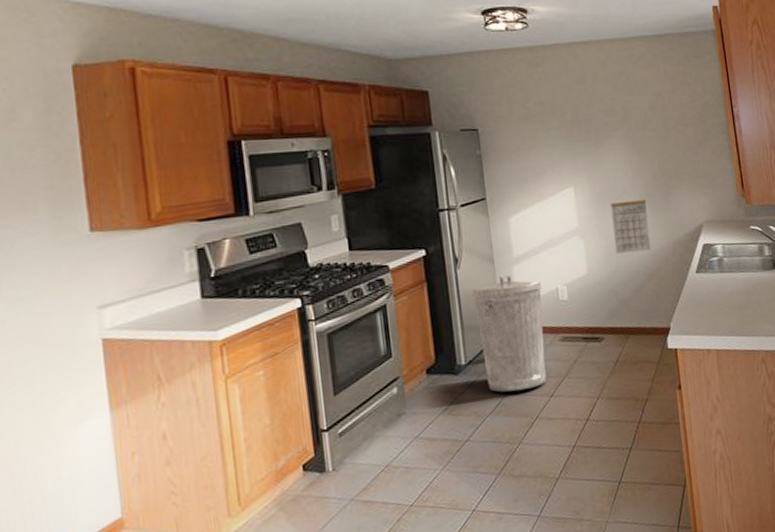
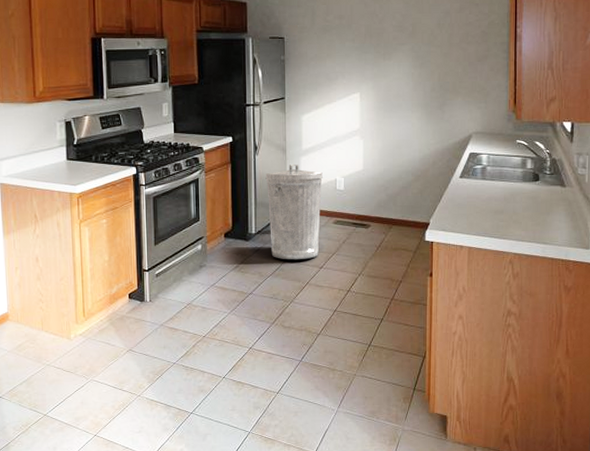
calendar: present [610,199,651,254] -> none [389,108,423,155]

